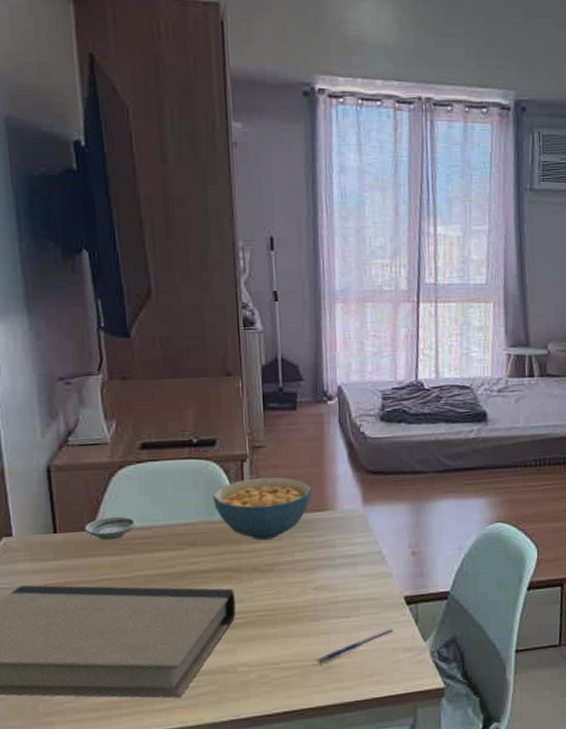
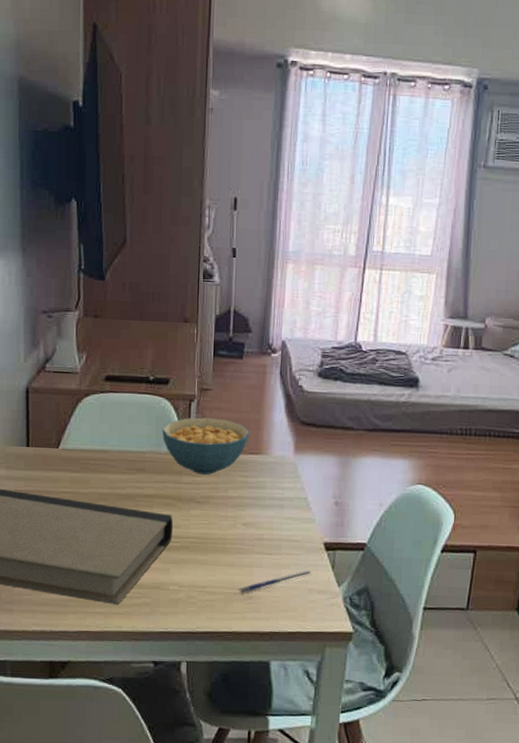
saucer: present [85,516,137,541] -> none [52,437,96,459]

